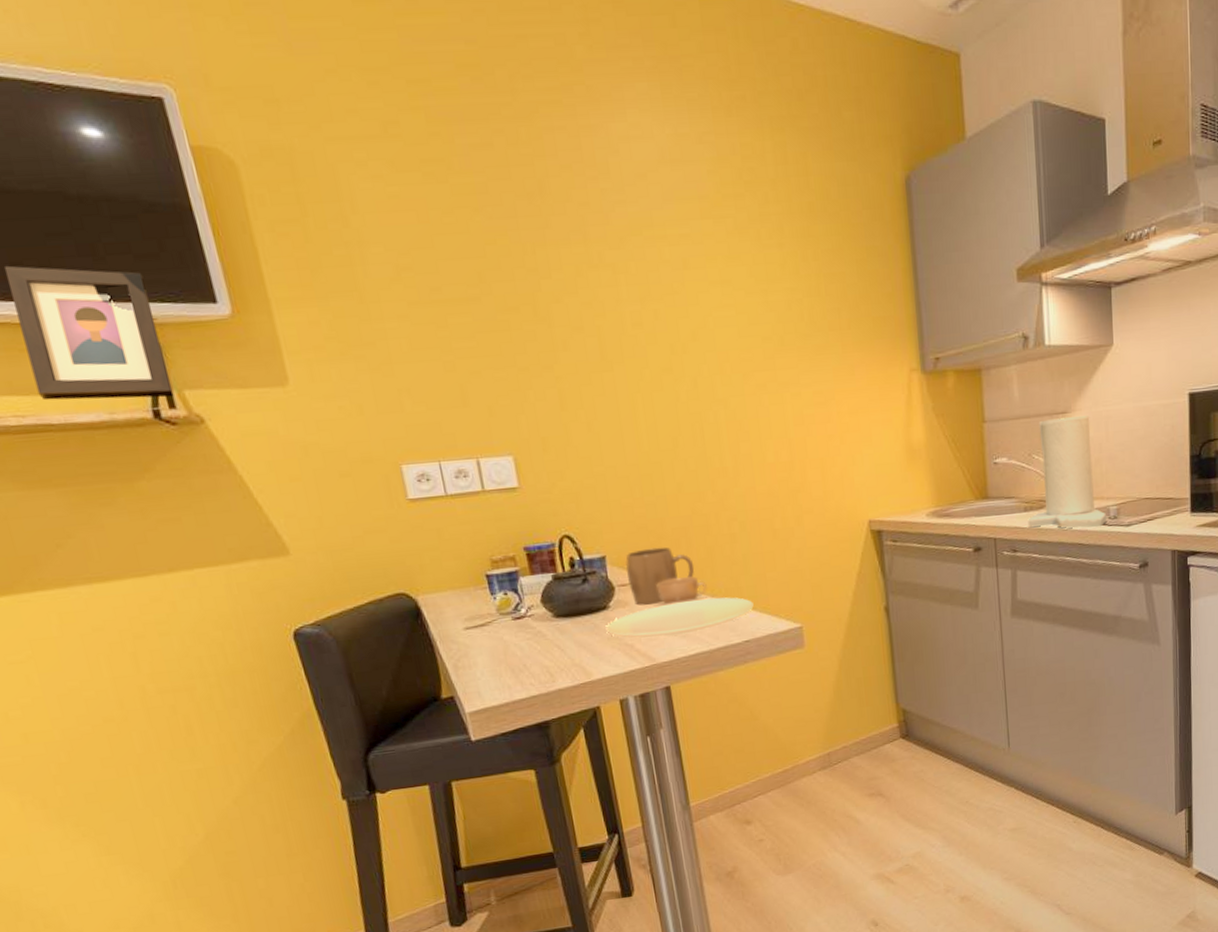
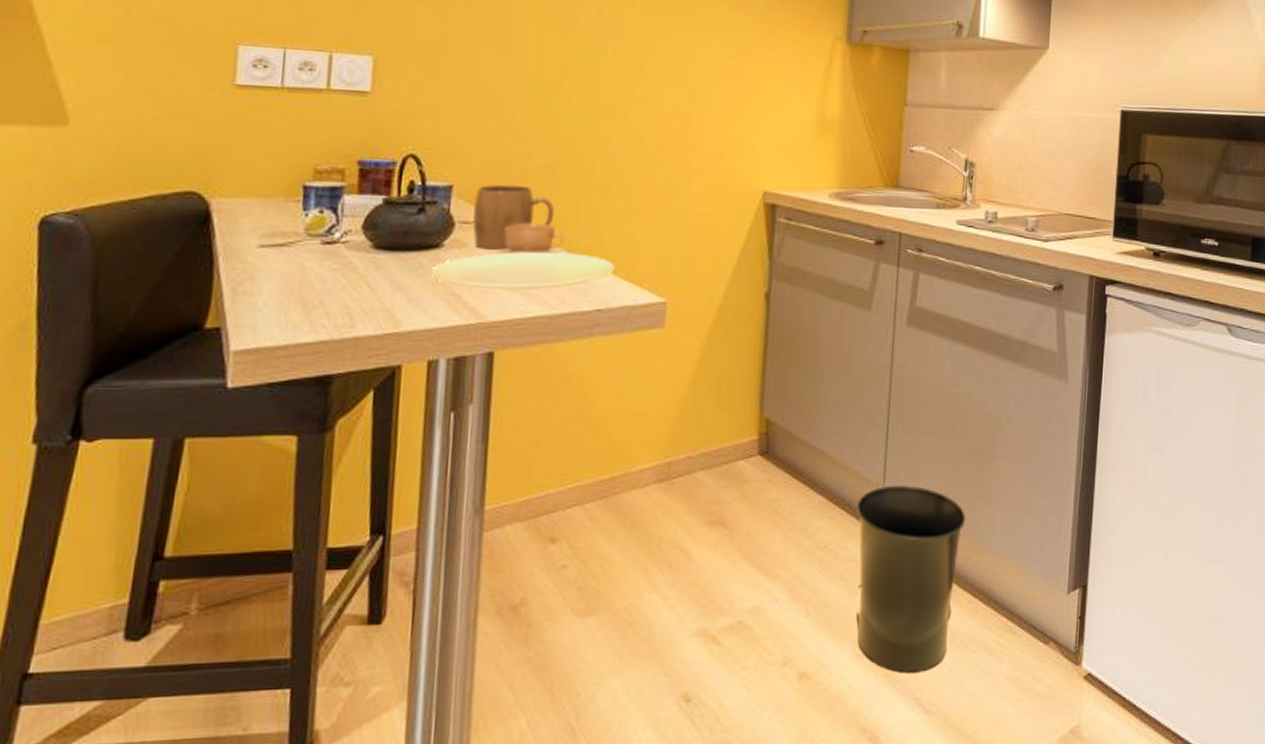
waste bin: none [989,746,1082,887] -> present [857,485,966,672]
paper towel: present [1028,416,1107,529] -> none [938,113,1025,238]

